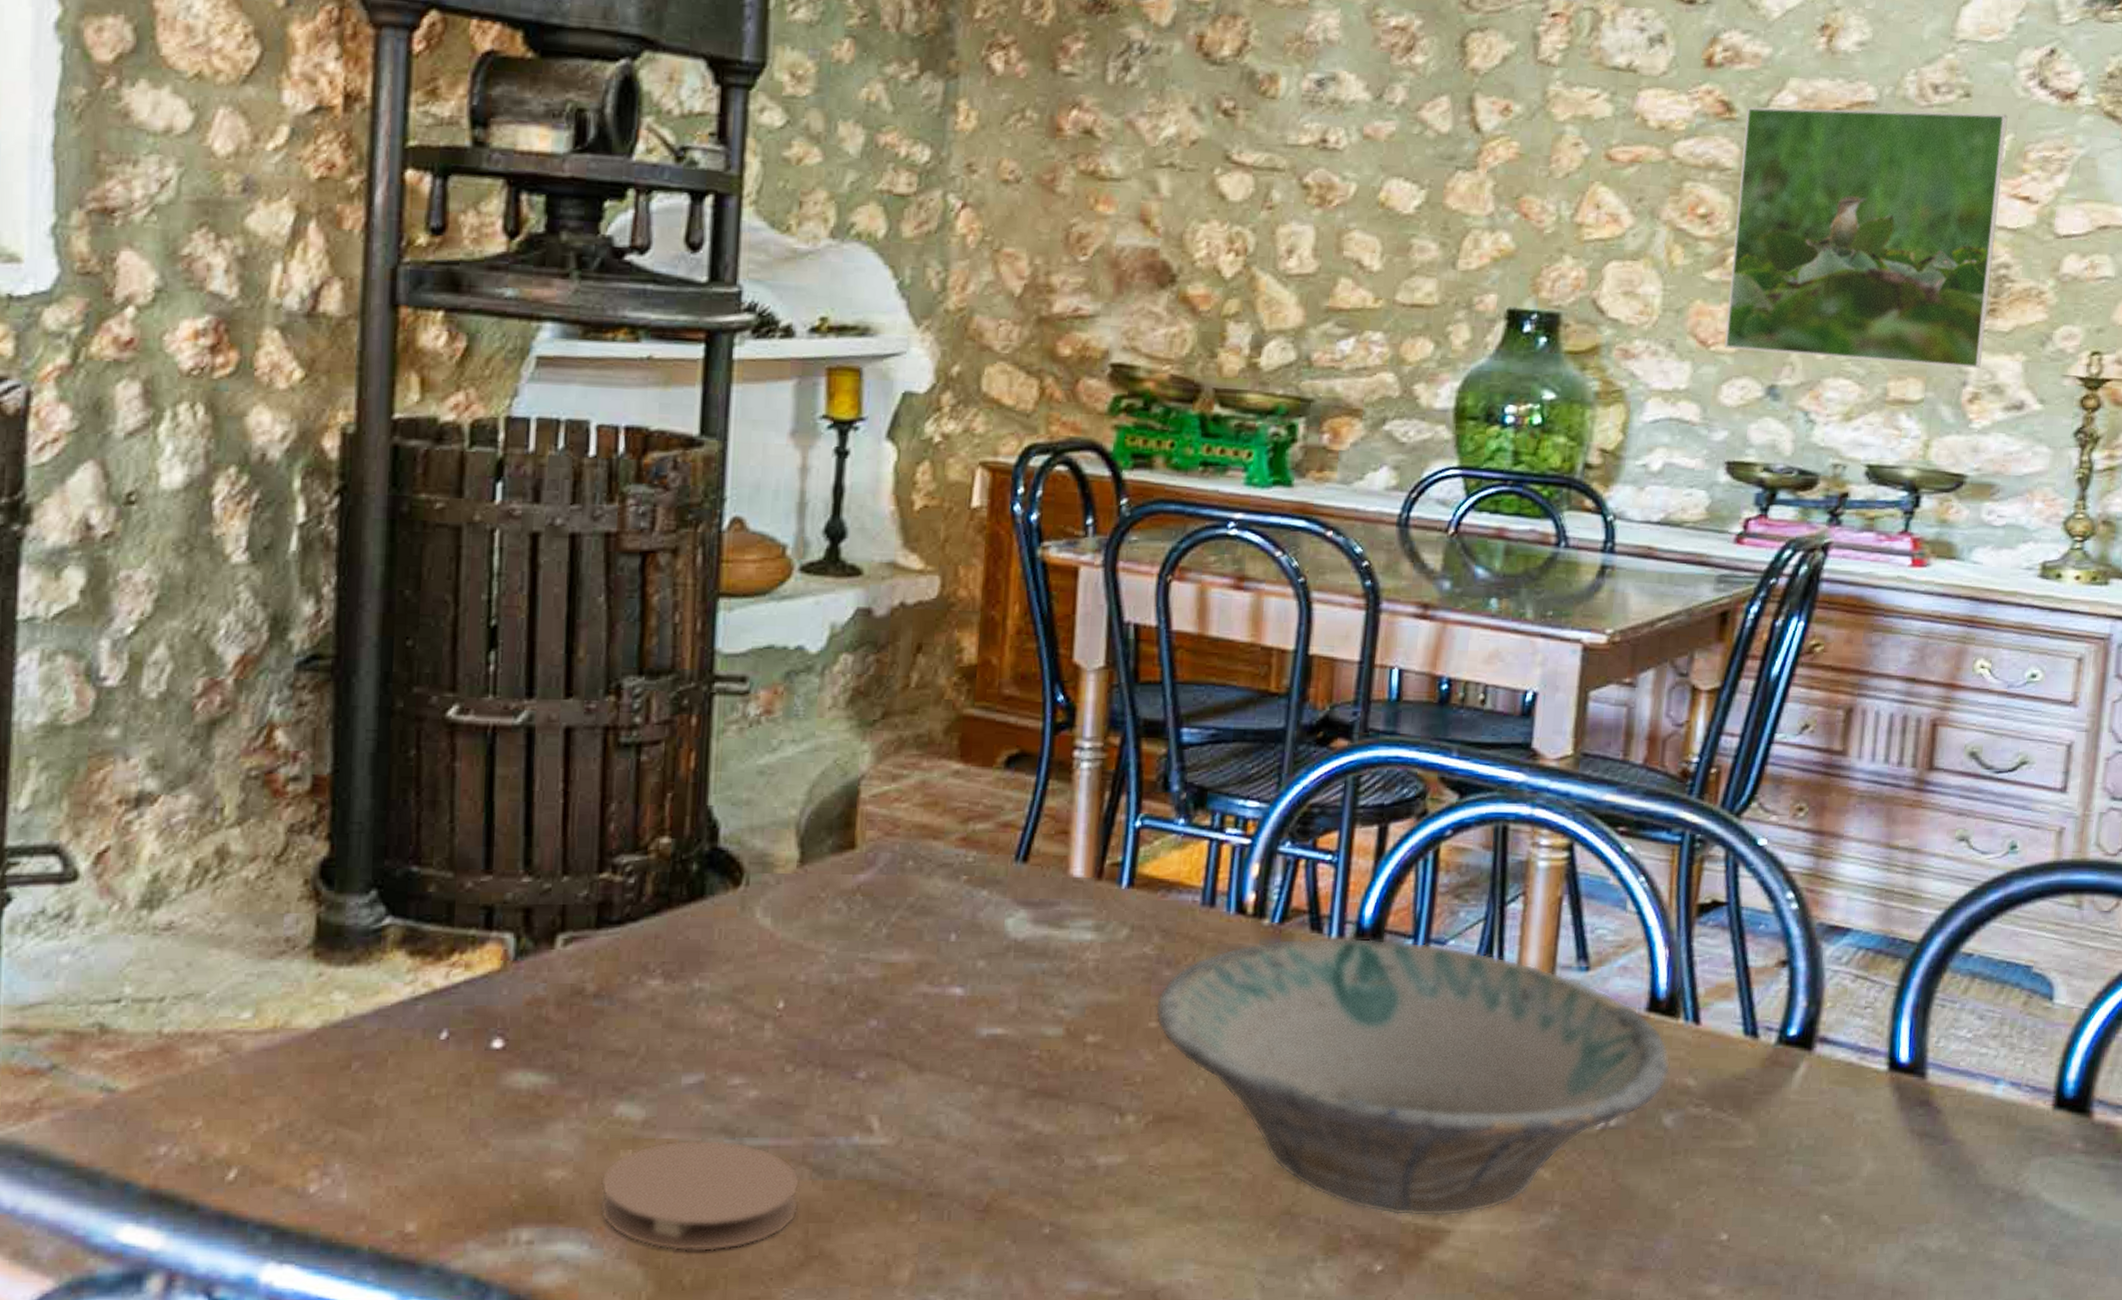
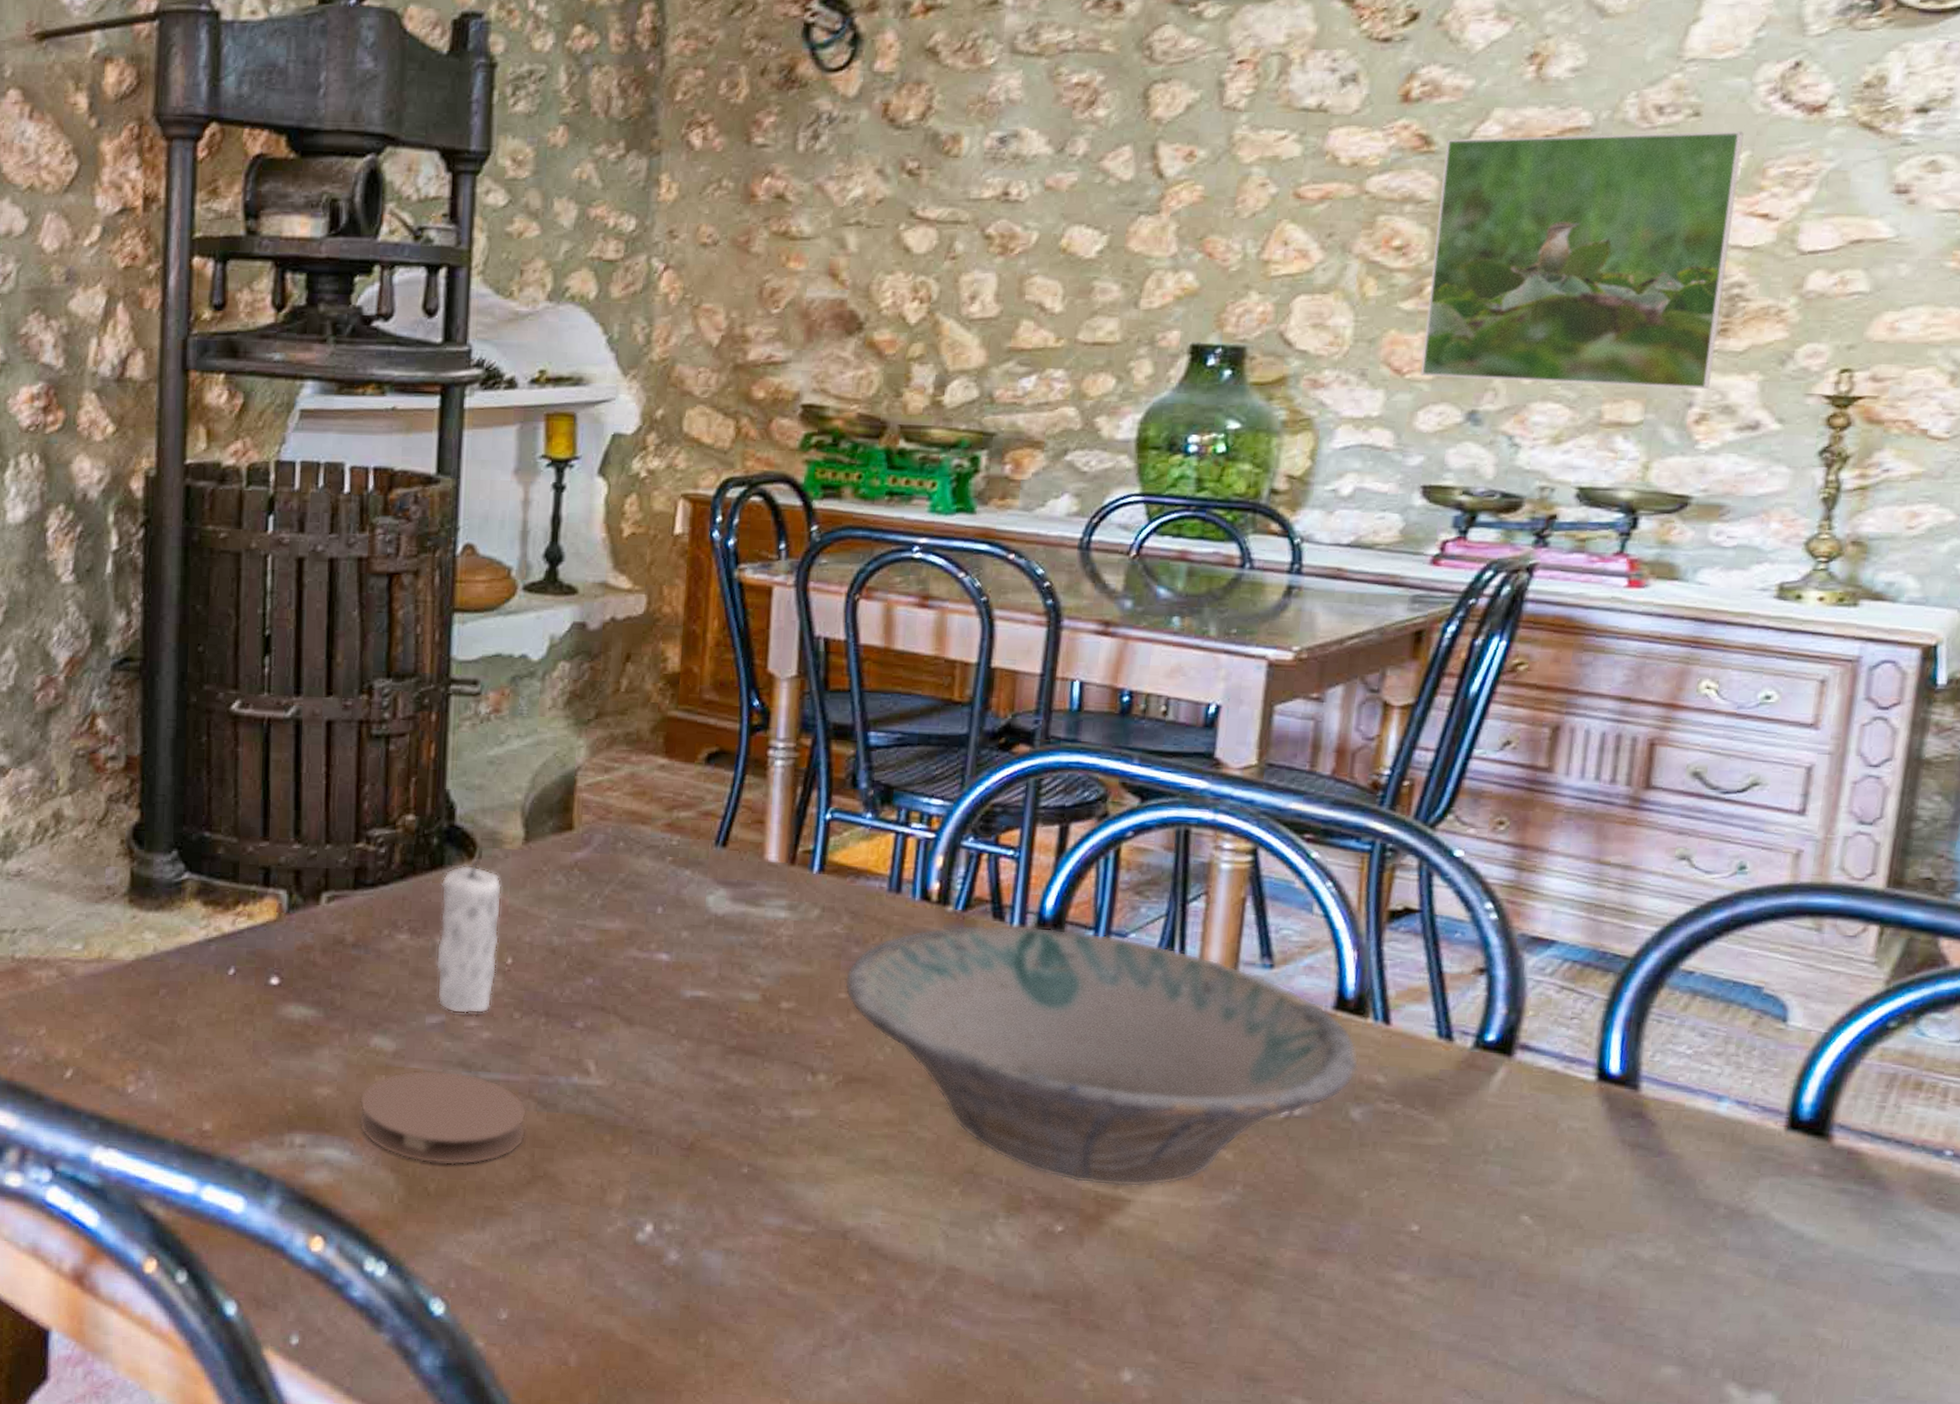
candle: none [694,872,773,1071] -> present [435,847,503,1014]

